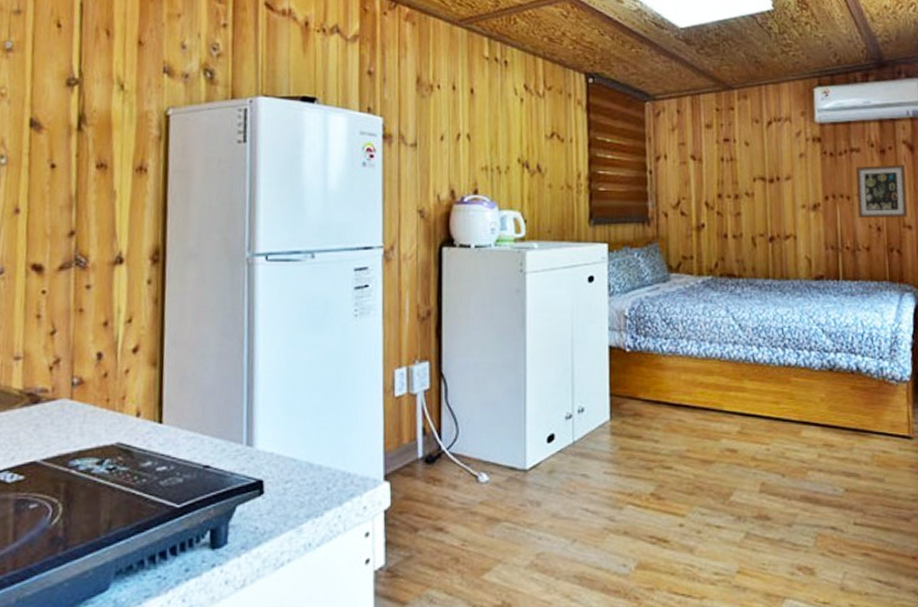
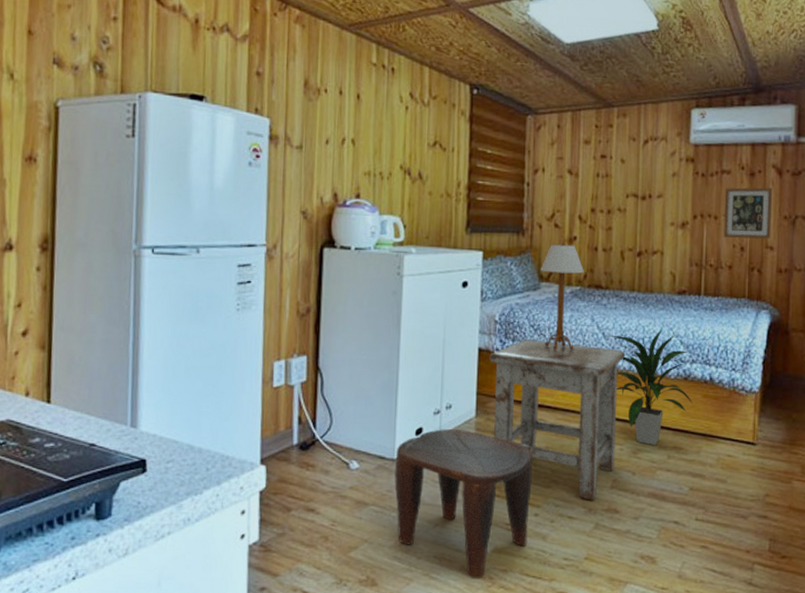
stool: none [527,434,675,599] -> present [394,429,534,578]
stool: none [621,334,765,507] -> present [489,339,626,500]
table lamp: none [669,229,715,345] -> present [540,241,584,350]
indoor plant: none [745,317,841,443] -> present [608,329,693,445]

